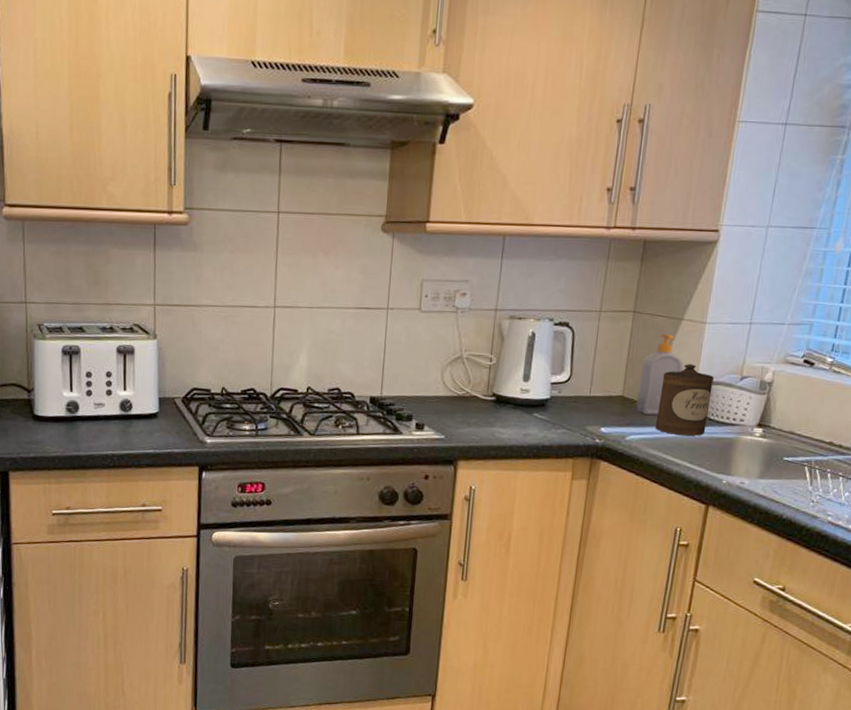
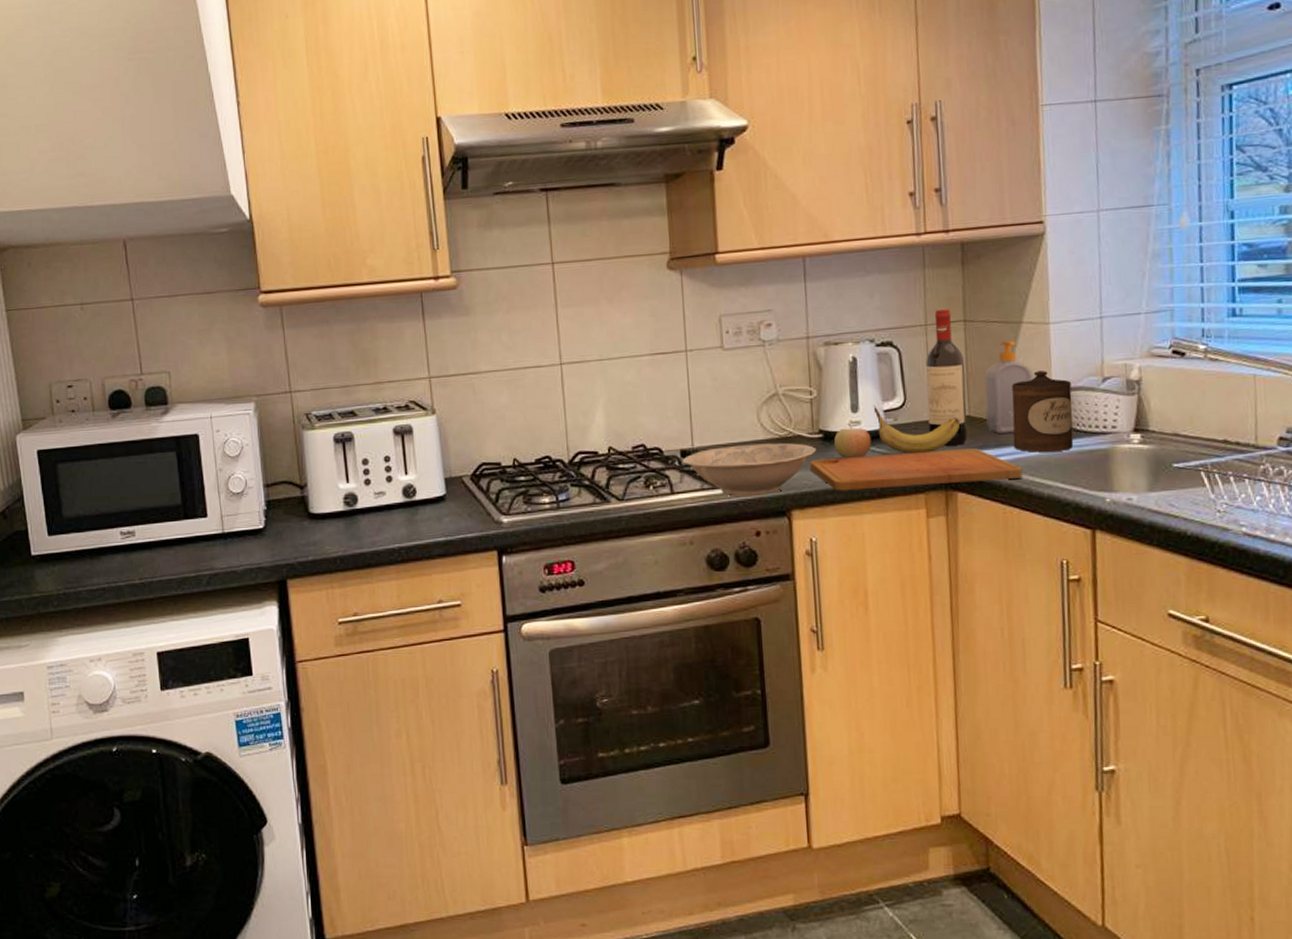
bowl: none [370,398,488,445] -> present [682,442,817,497]
cutting board: none [479,419,659,456] -> present [809,448,1023,491]
fruit: none [503,390,536,422] -> present [833,422,872,458]
fruit: none [542,376,614,424] -> present [873,404,961,455]
wine bottle: none [586,299,628,421] -> present [926,309,968,446]

